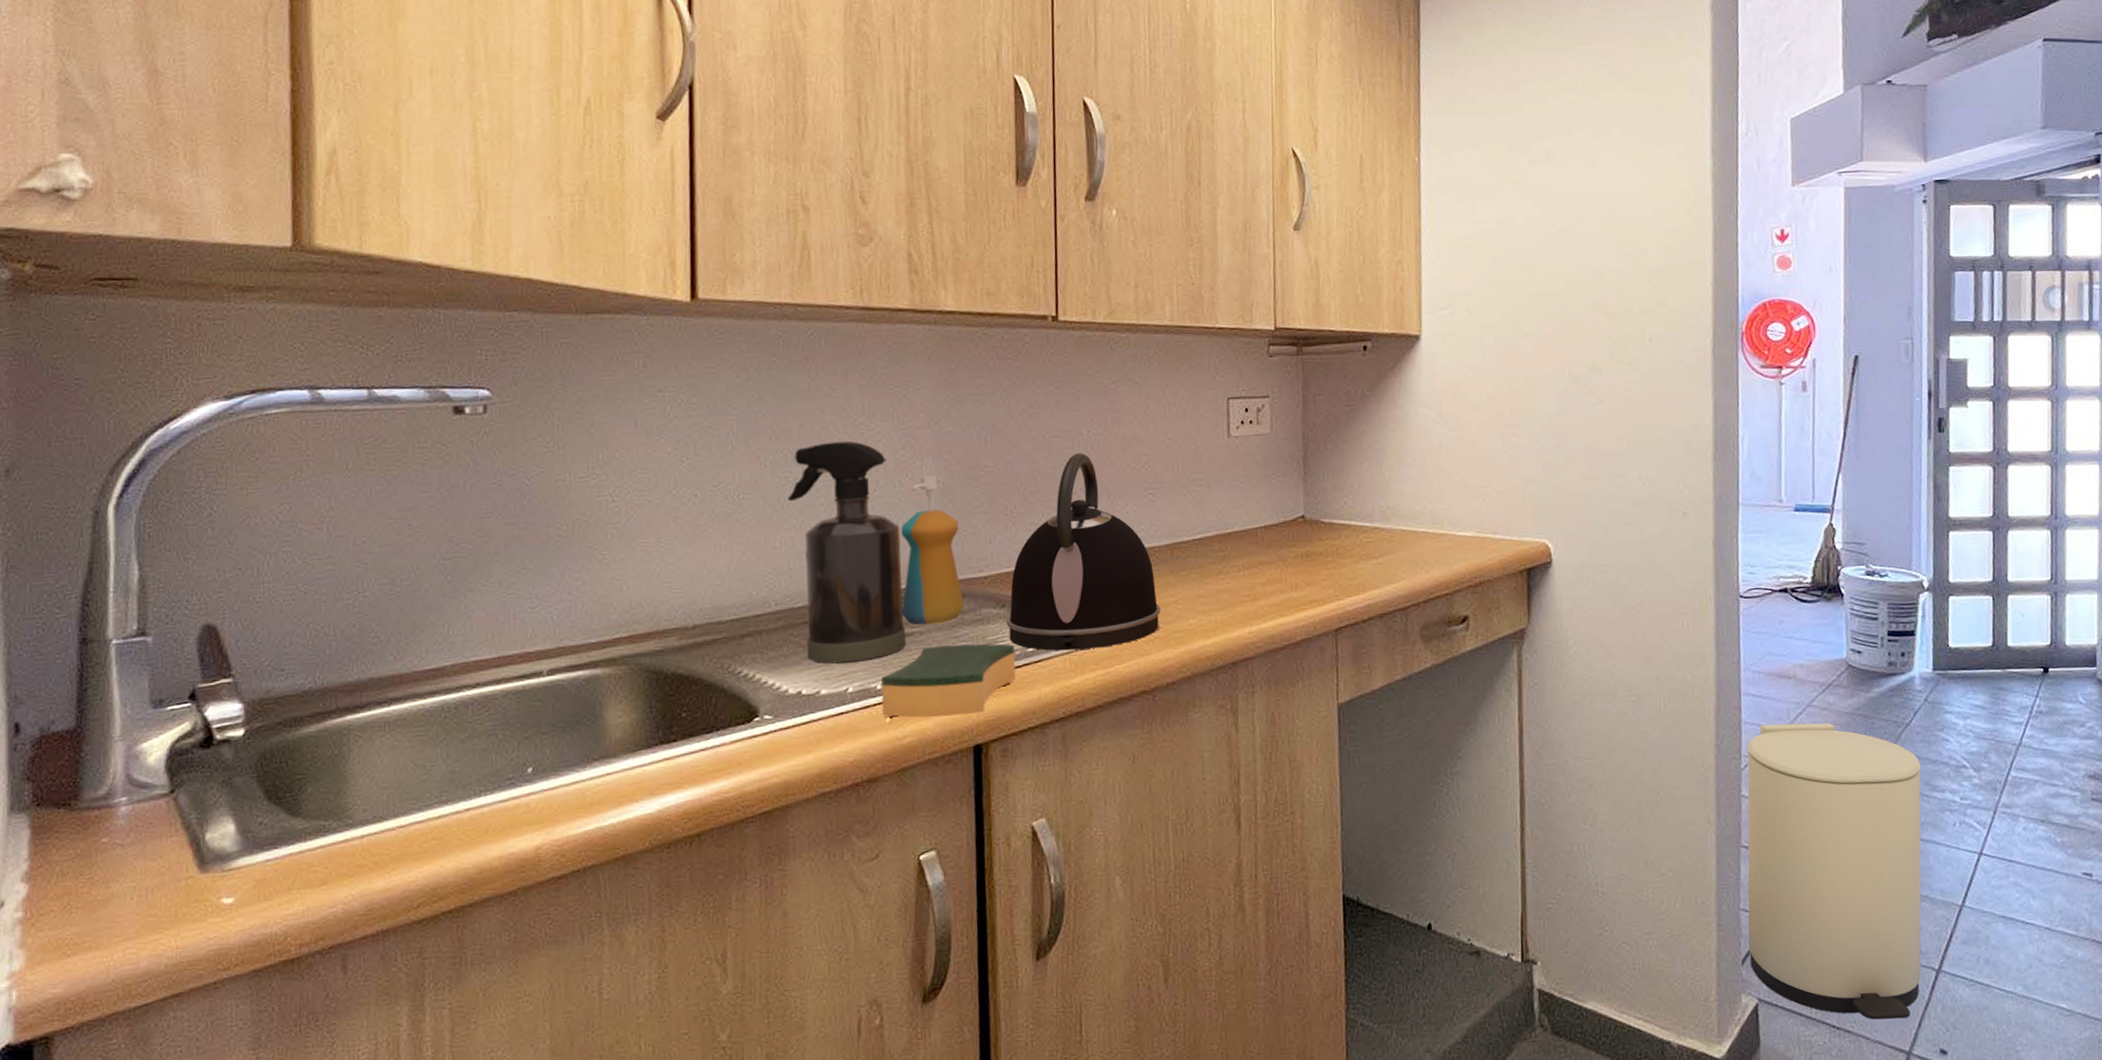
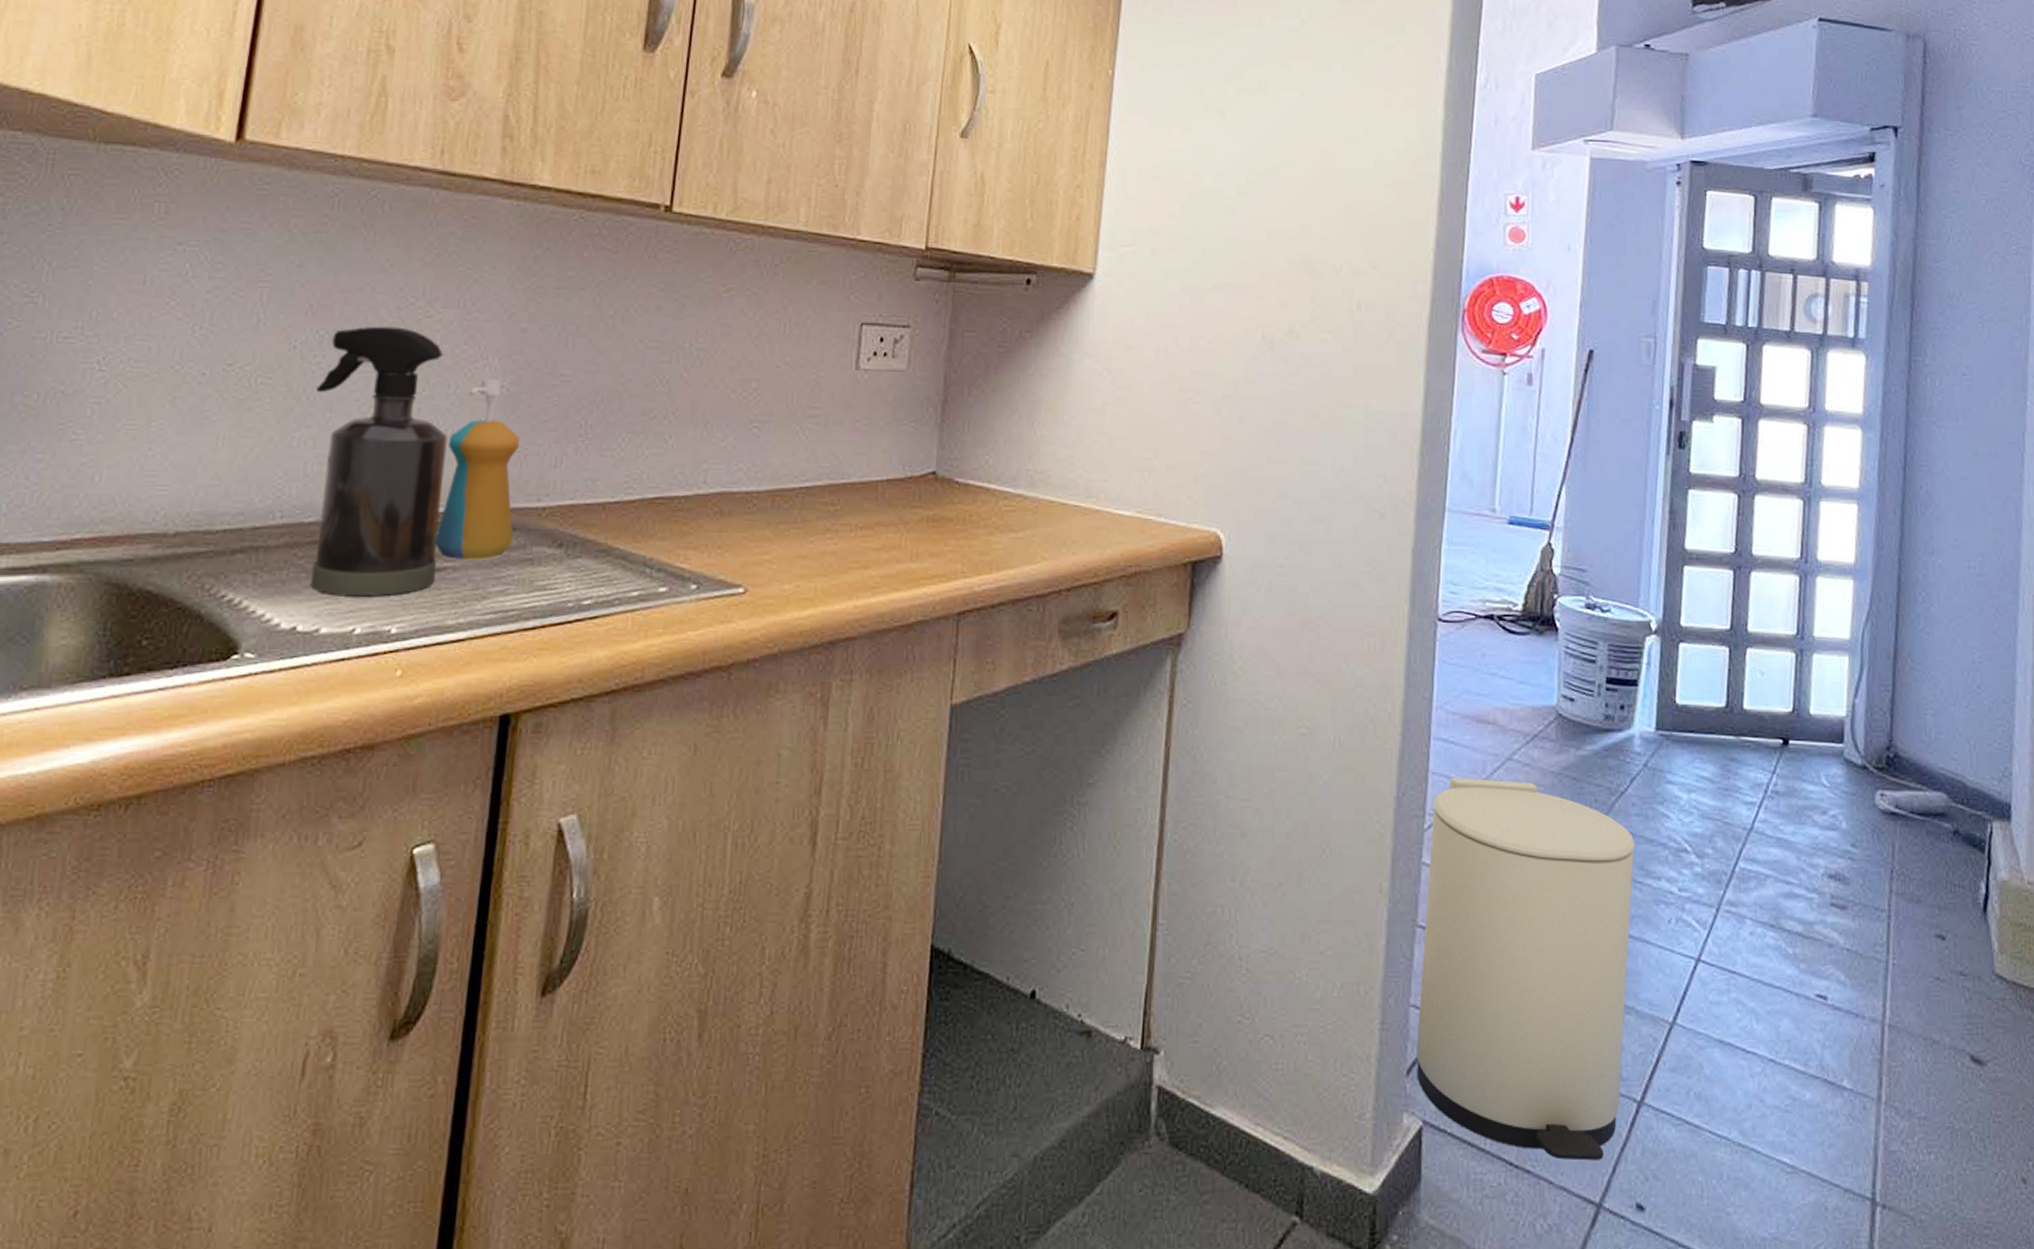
sponge: present [880,643,1016,718] -> none [392,587,568,676]
kettle: present [1006,453,1161,651] -> none [561,370,751,608]

